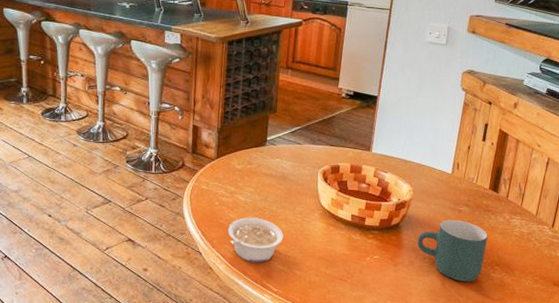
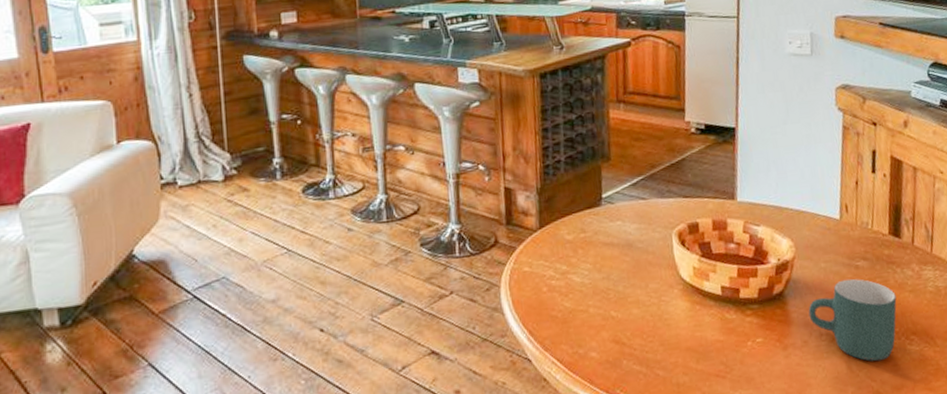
legume: present [228,217,283,263] -> none [562,303,637,366]

